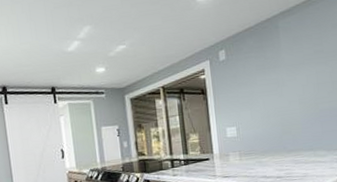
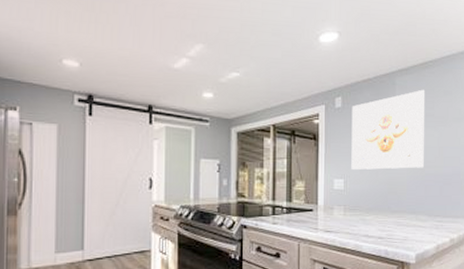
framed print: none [236,27,318,118] -> present [351,89,425,171]

